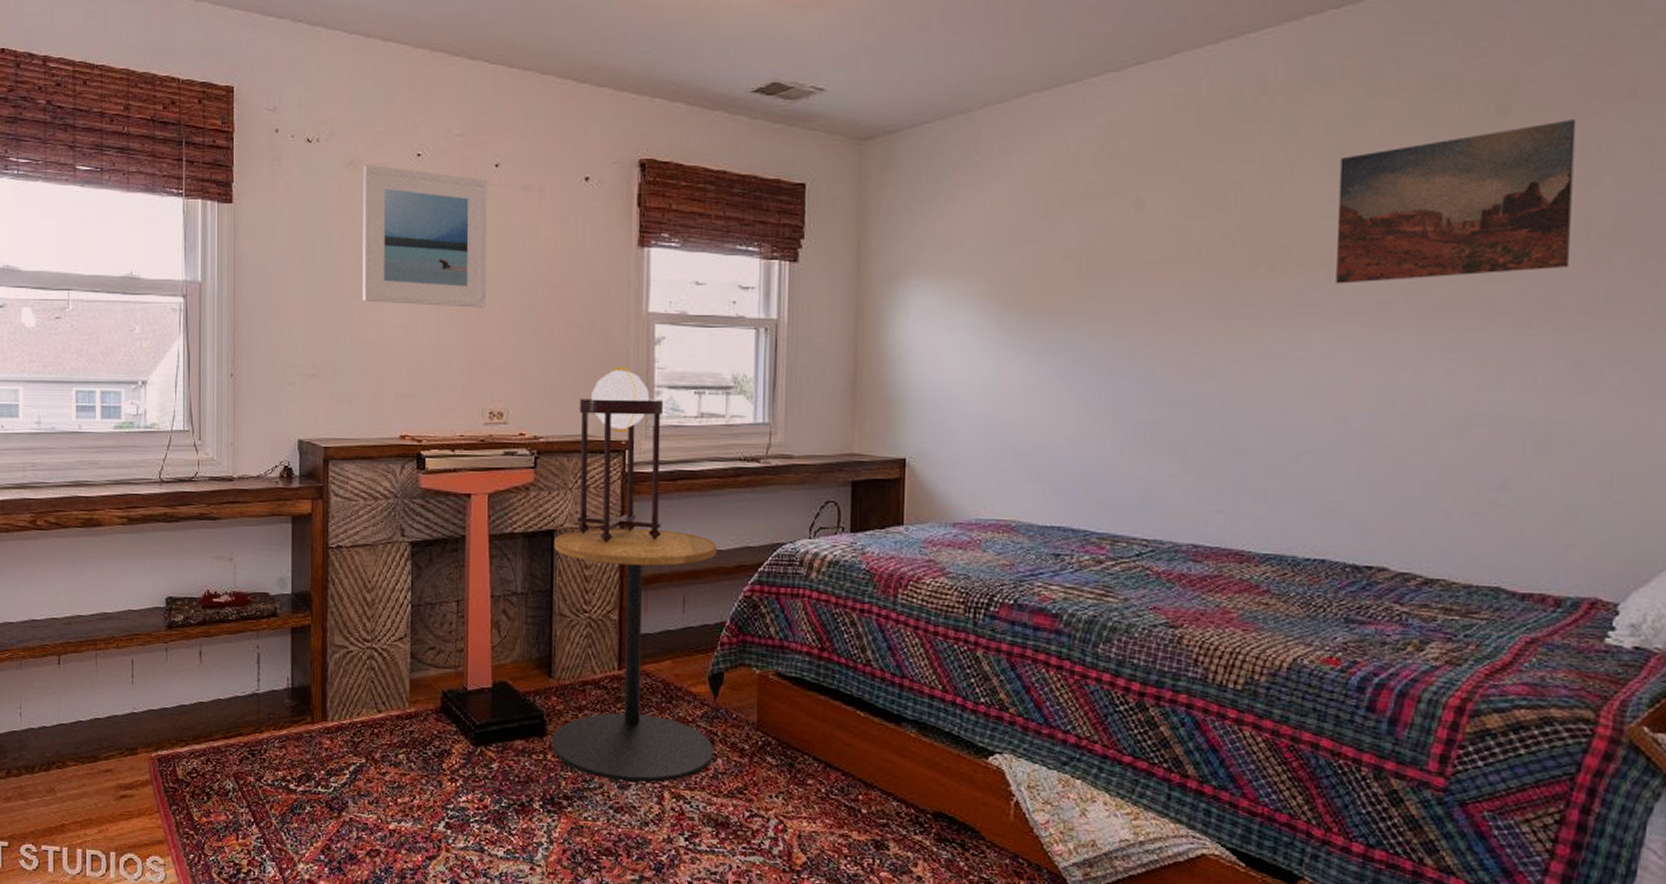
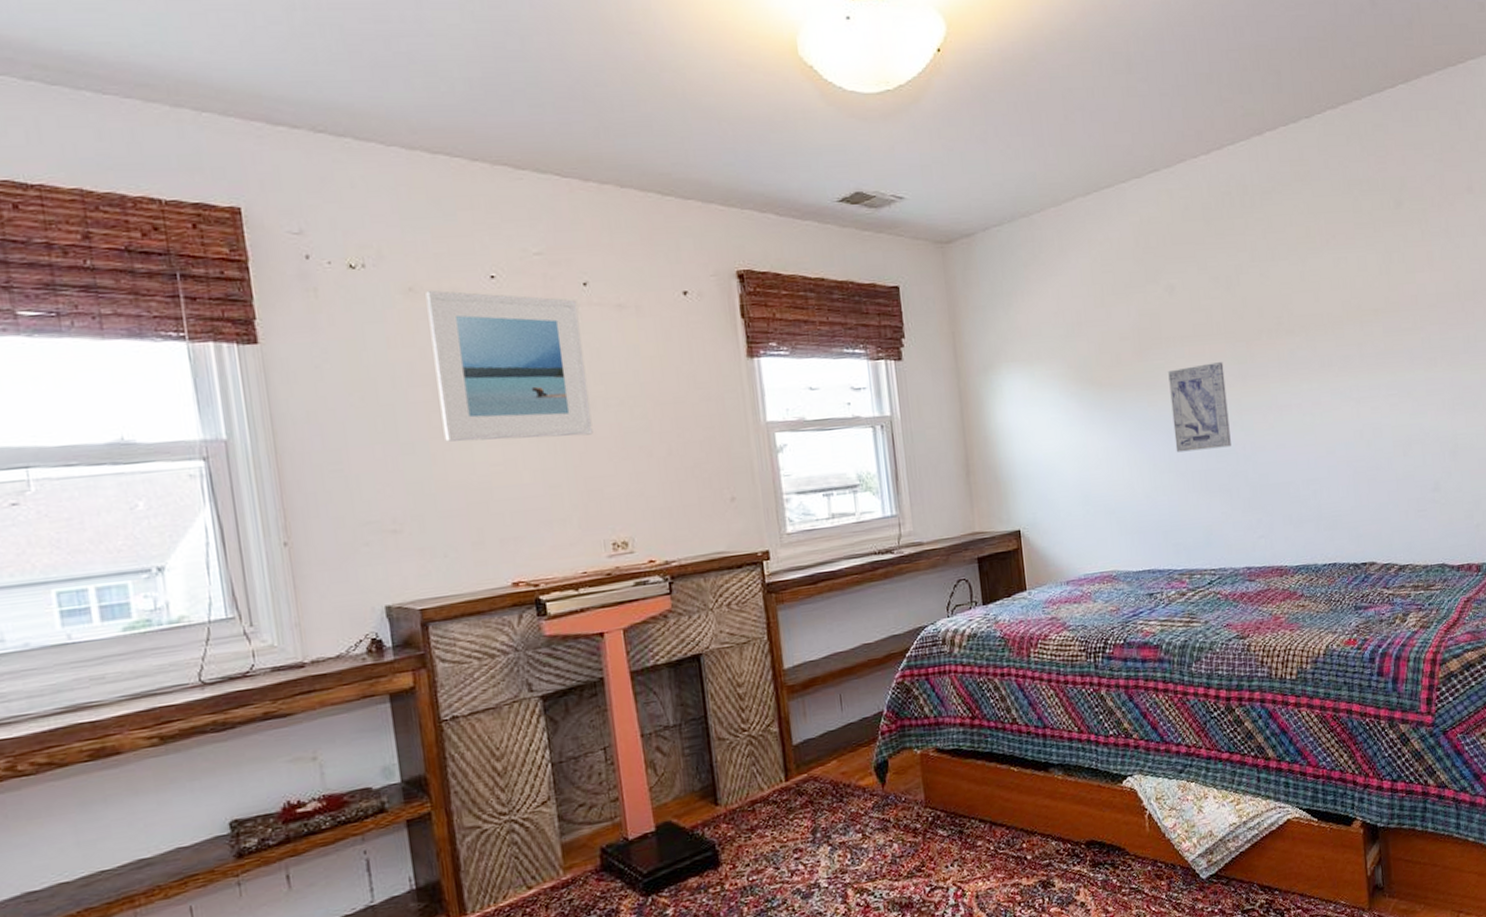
side table: present [551,527,718,783] -> none [701,632,890,894]
table lamp: present [577,367,663,544] -> none [708,478,810,658]
wall art: none [1116,296,1198,398] -> present [1168,362,1231,453]
wall art: present [1336,120,1577,284] -> none [1303,210,1452,344]

